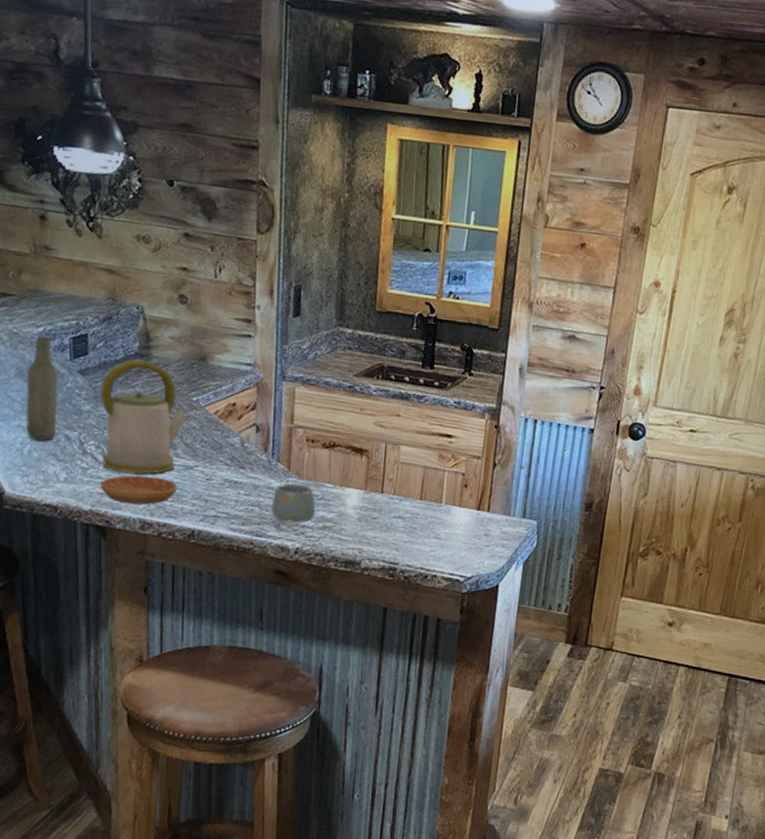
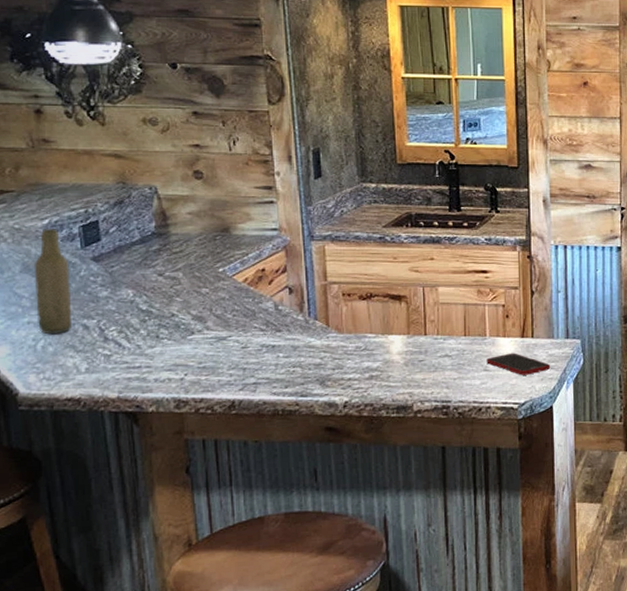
kettle: present [99,358,187,474] -> none [117,238,214,355]
saucer: present [100,475,177,505] -> none [126,353,211,384]
mug: present [271,483,316,523] -> none [313,338,361,378]
cell phone: none [439,524,503,550] -> present [486,353,551,375]

